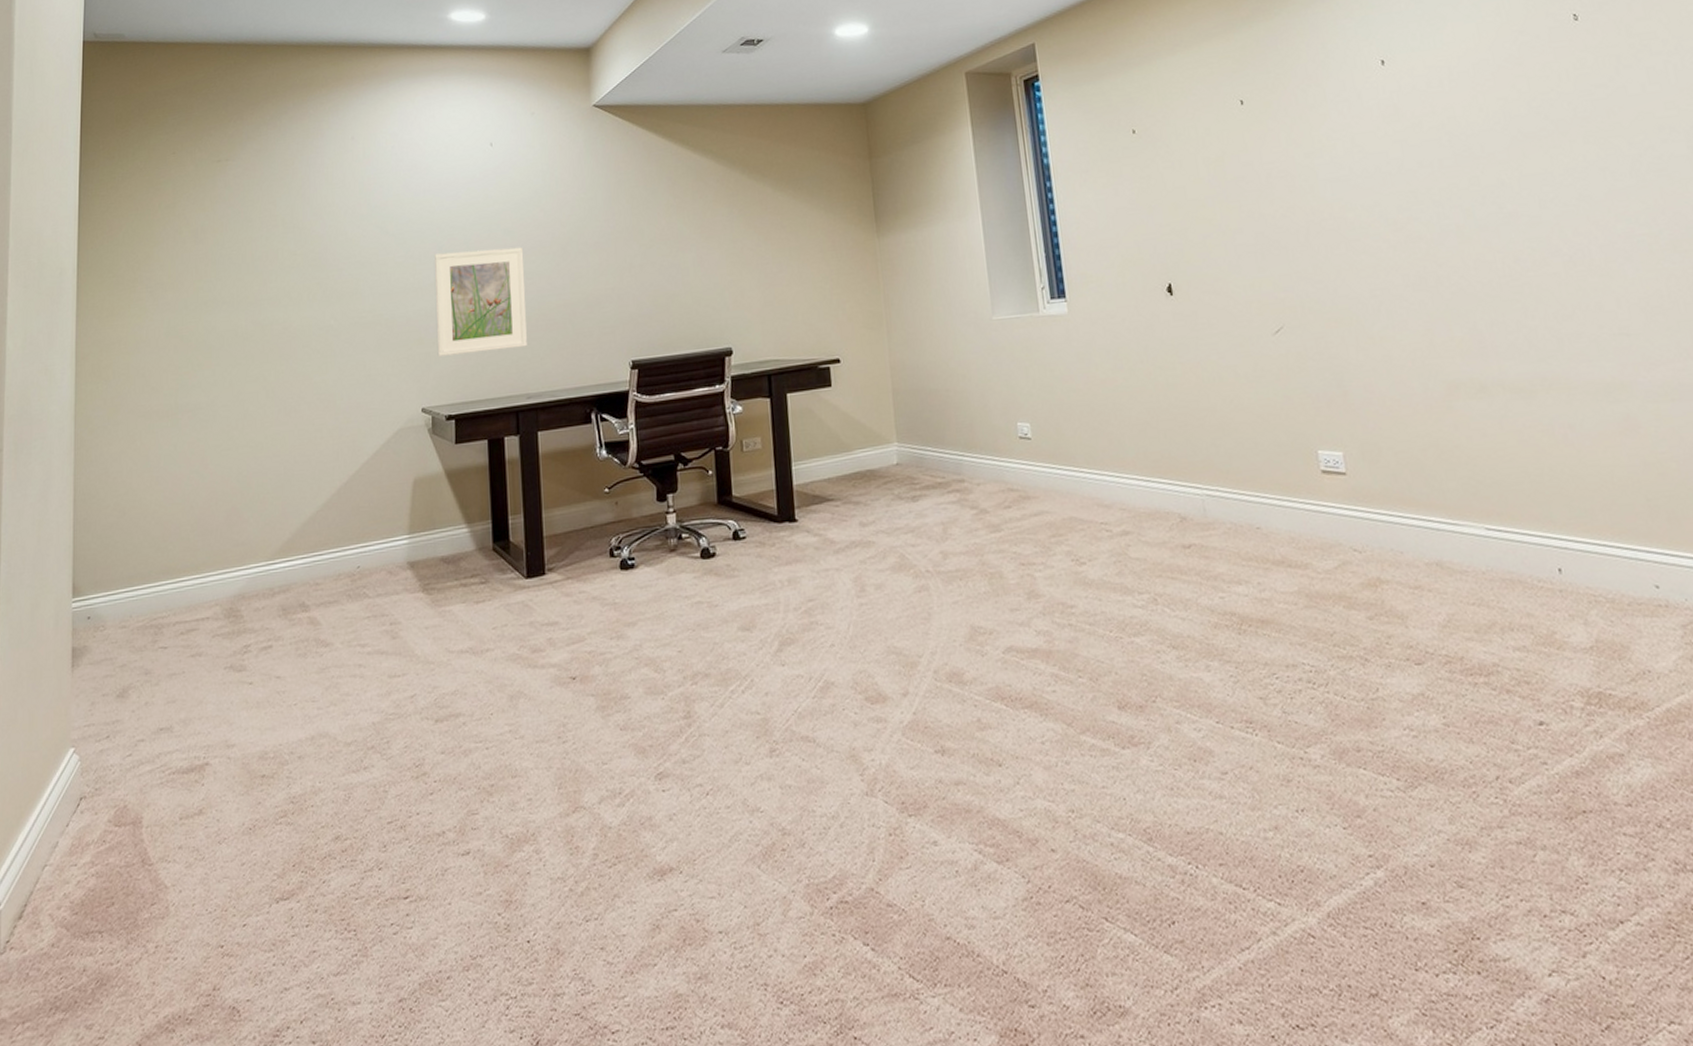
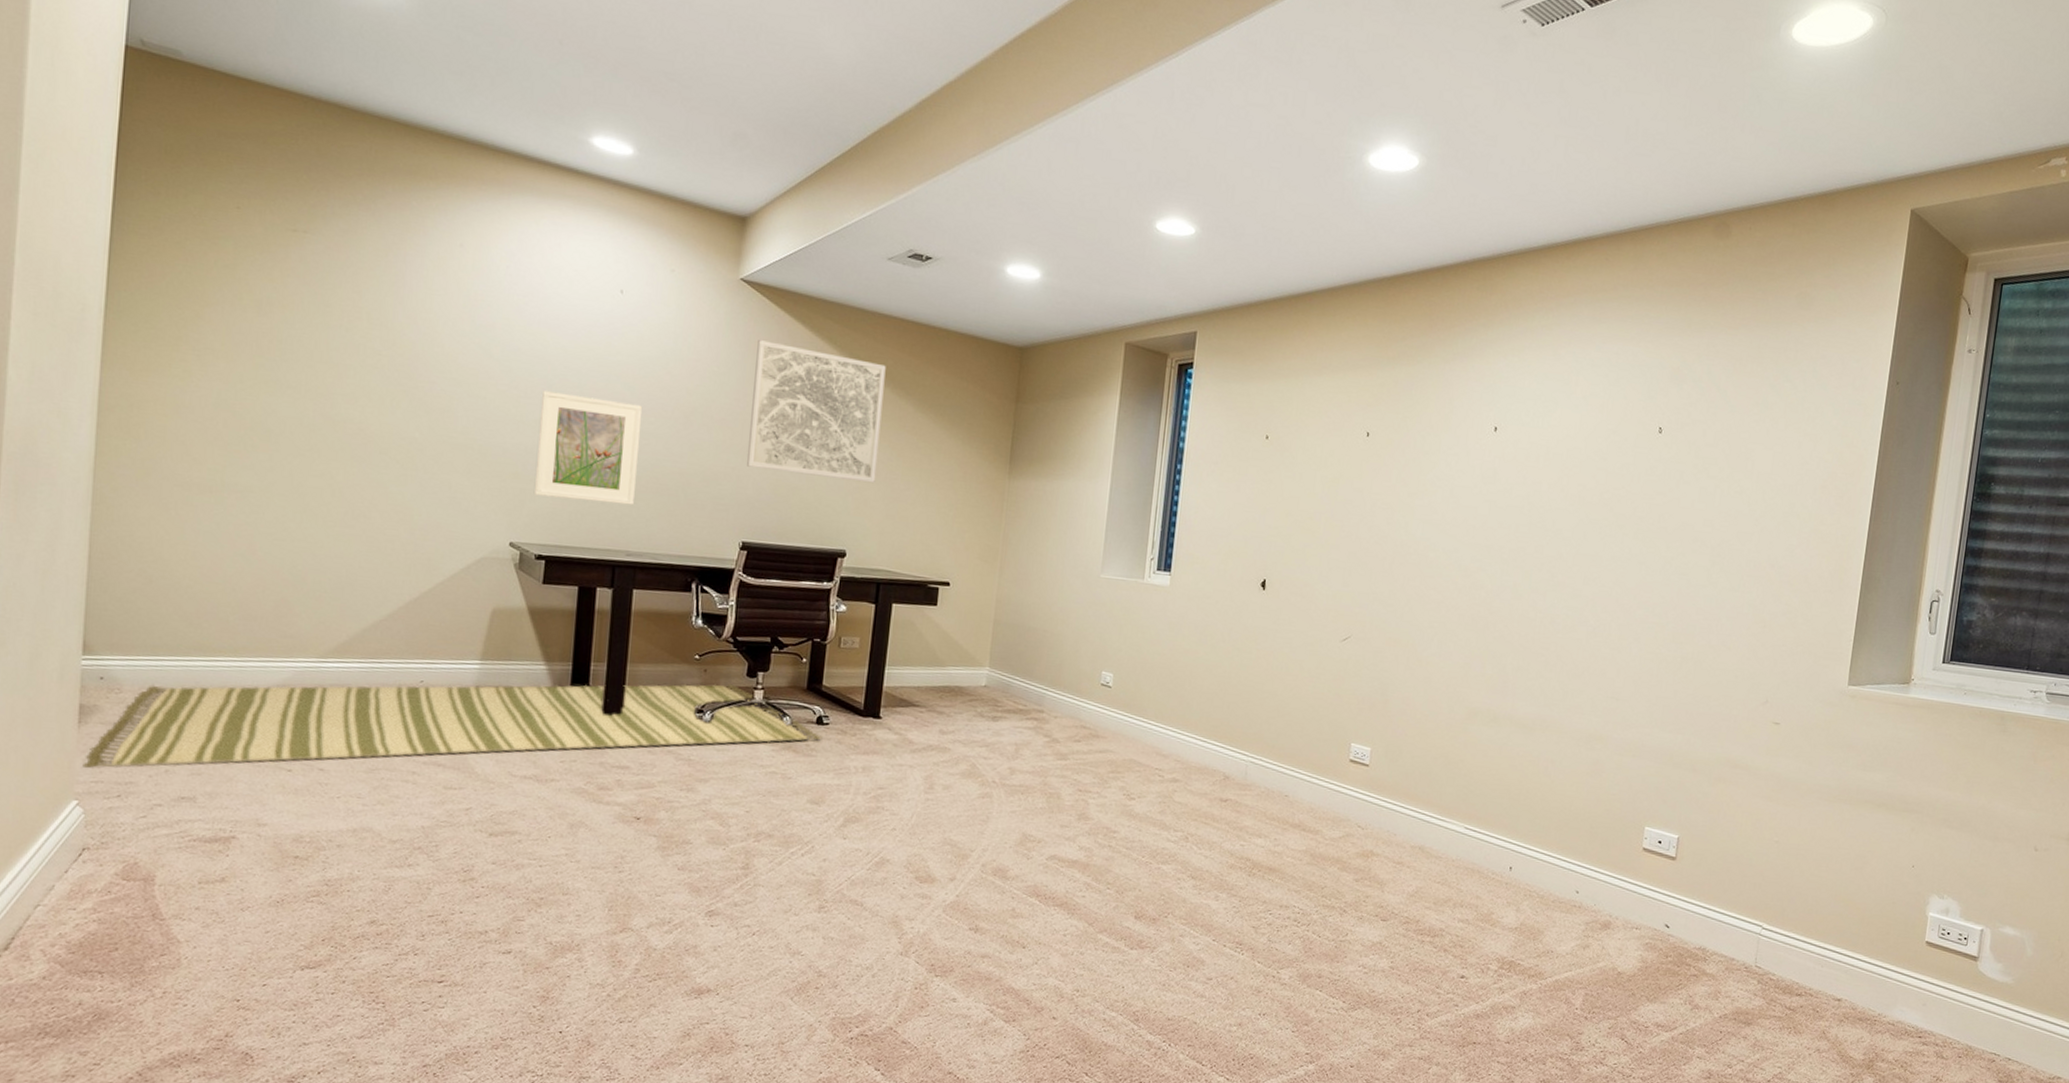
rug: none [77,512,742,712] -> present [82,684,822,769]
wall art: none [617,153,748,284] -> present [747,340,886,484]

